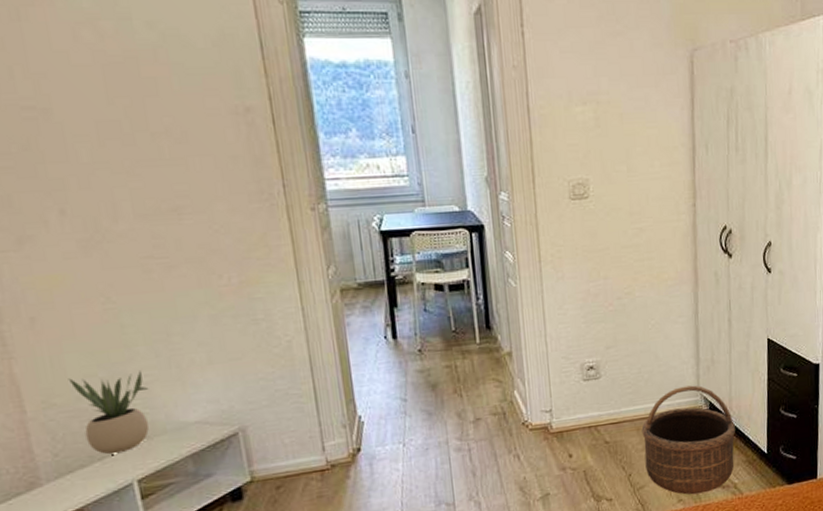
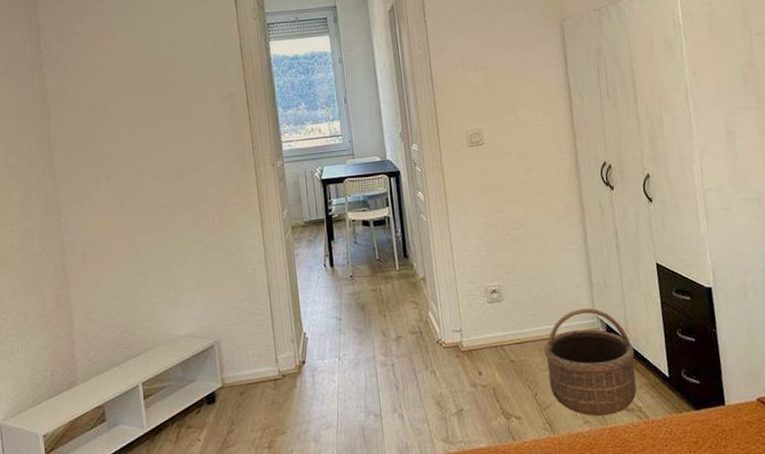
potted plant: present [68,371,149,455] -> none [102,294,155,361]

